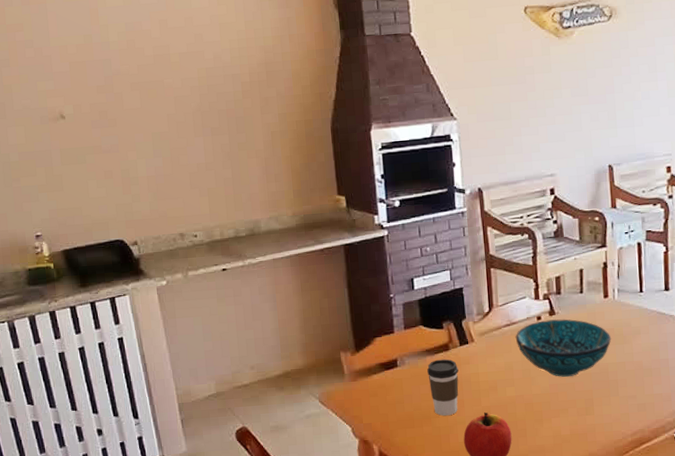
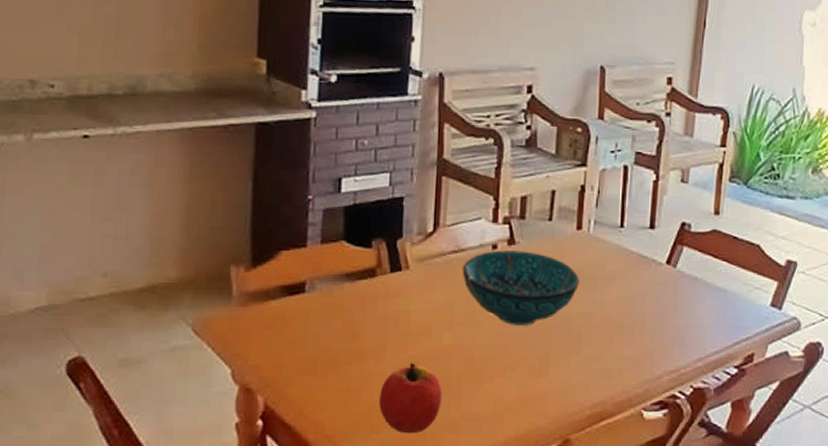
coffee cup: present [427,359,459,416] -> none [343,288,385,364]

